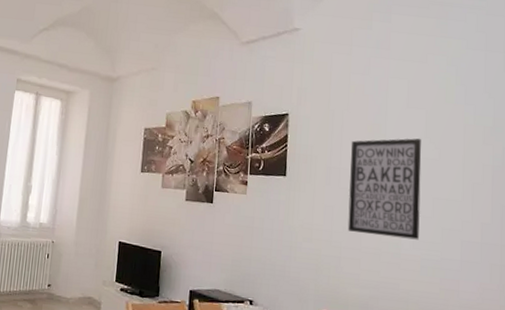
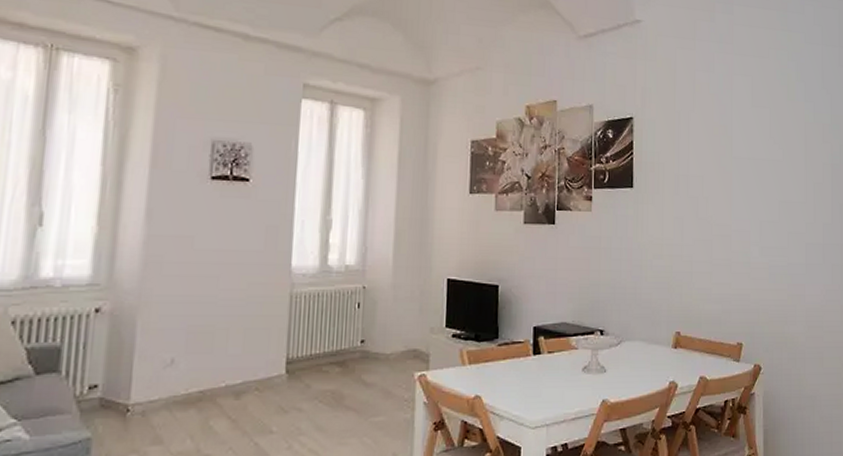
wall art: present [347,138,422,240] -> none [698,138,767,247]

